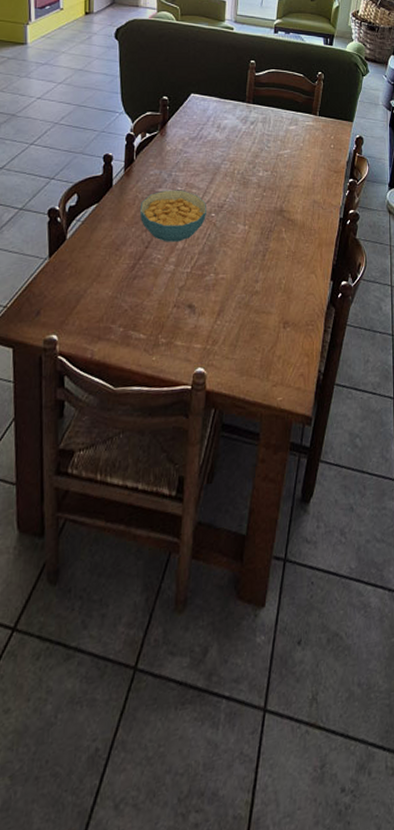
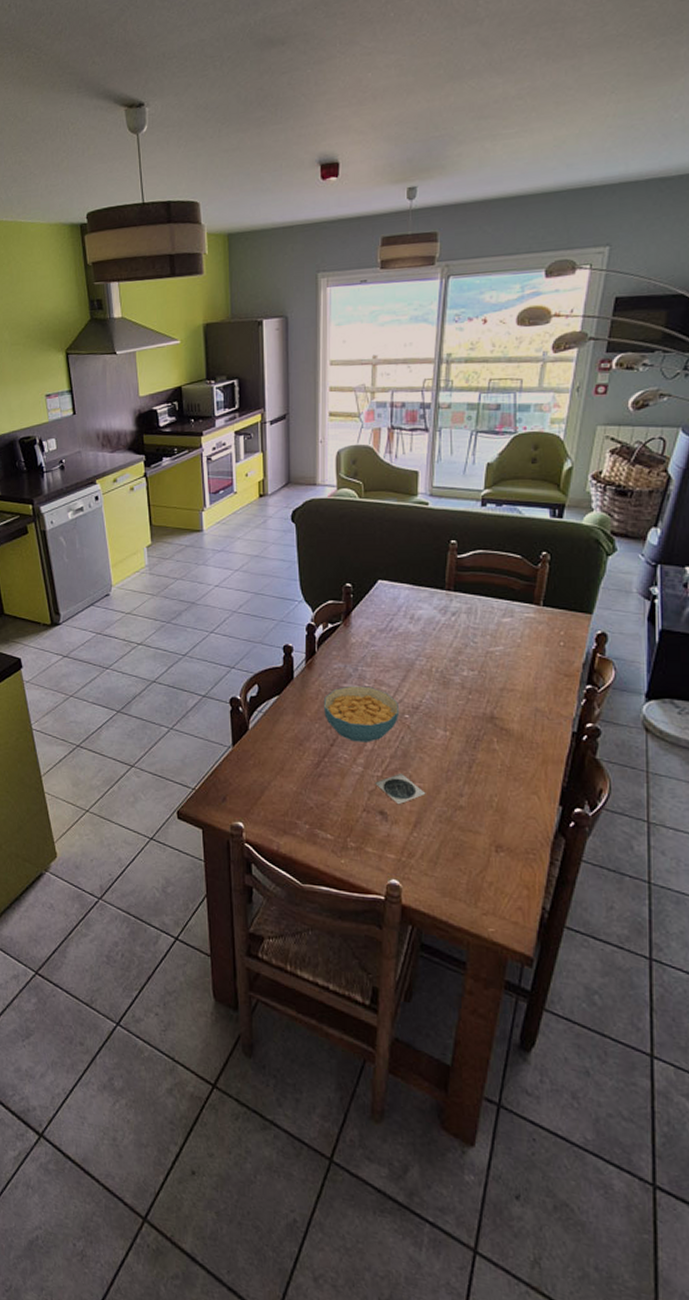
coaster: none [185,266,228,296] -> present [375,772,426,804]

